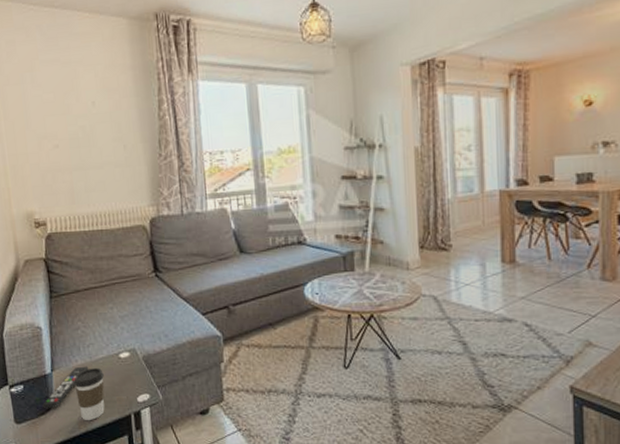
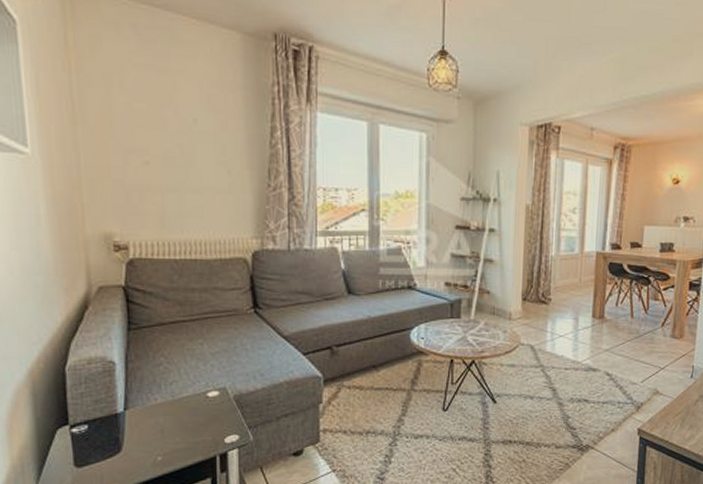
remote control: present [42,366,88,409] -> none [110,405,169,451]
coffee cup: present [74,368,105,421] -> none [151,407,188,464]

